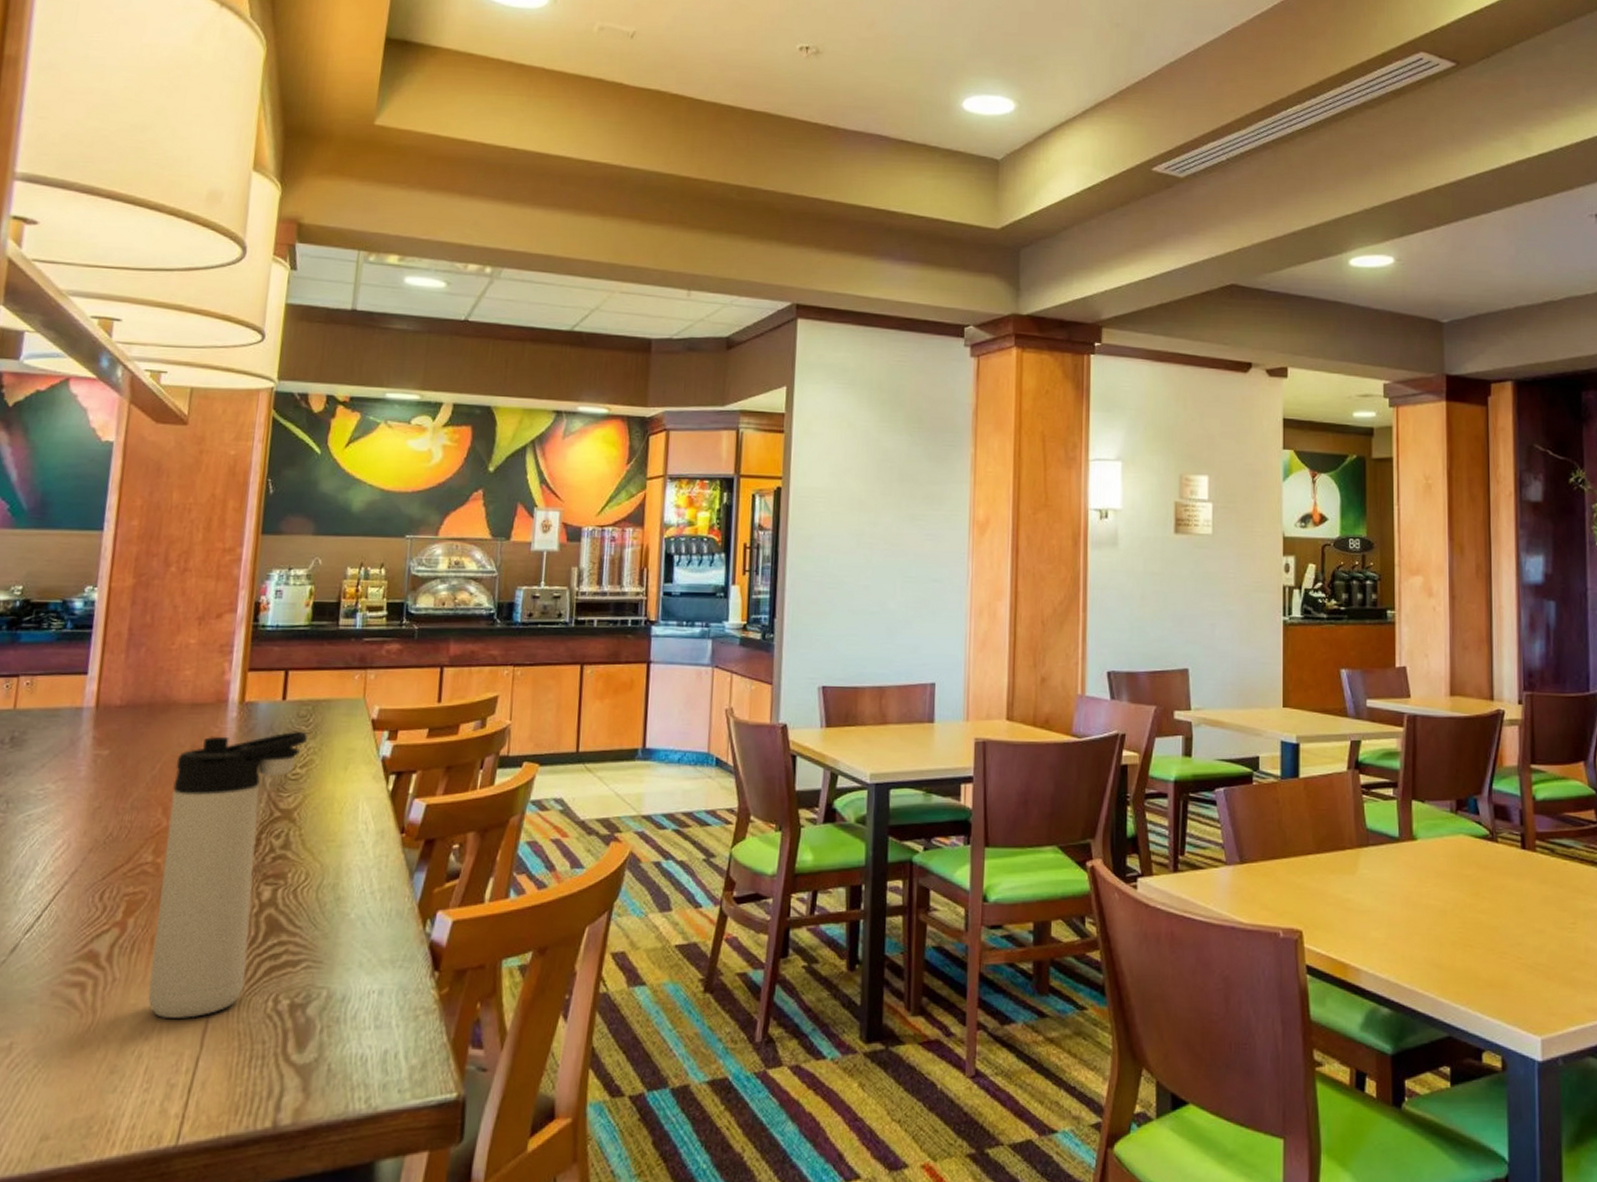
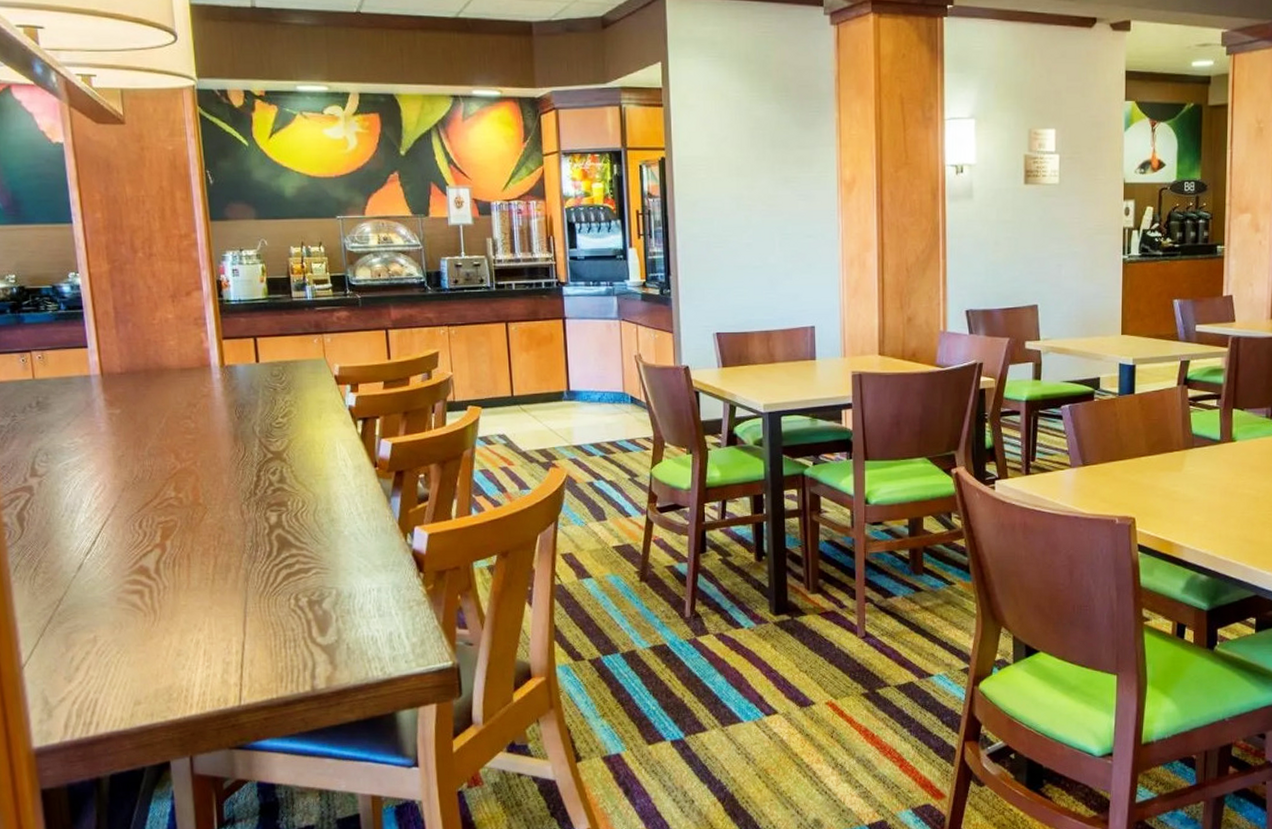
thermos bottle: present [148,731,307,1018] -> none [178,387,283,614]

